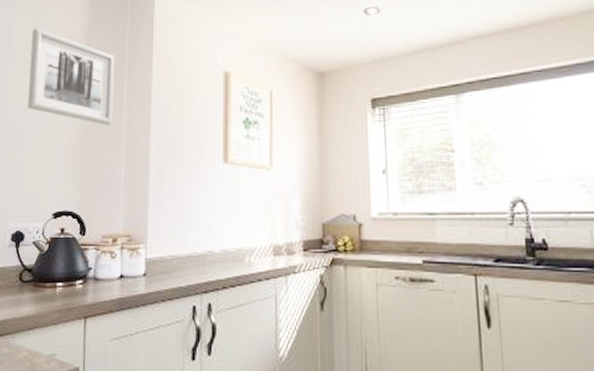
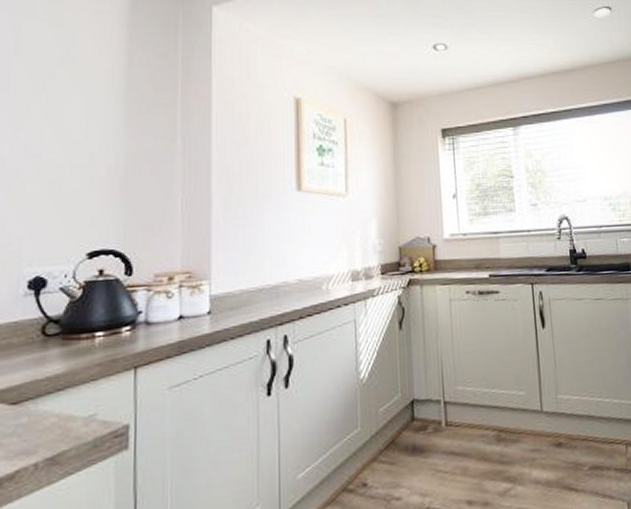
wall art: present [27,28,115,126] -> none [45,36,165,152]

